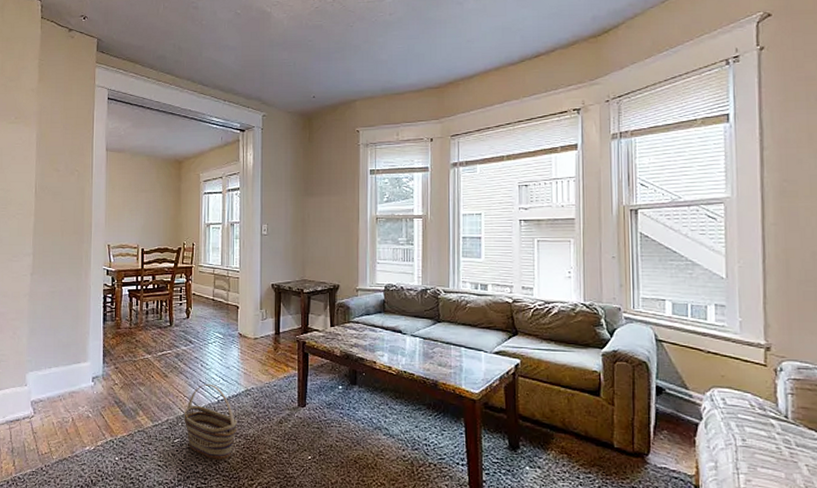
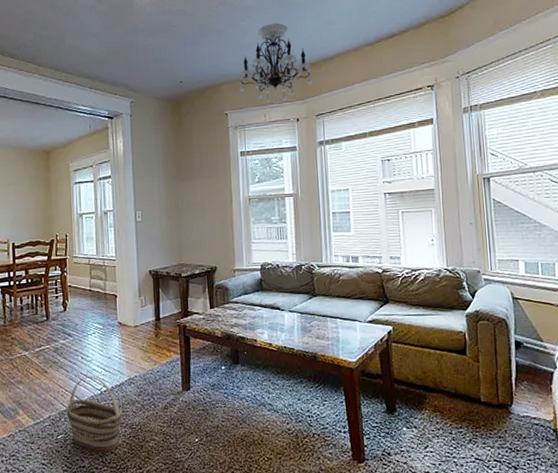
chandelier: none [372,39,450,123] -> present [239,23,313,104]

